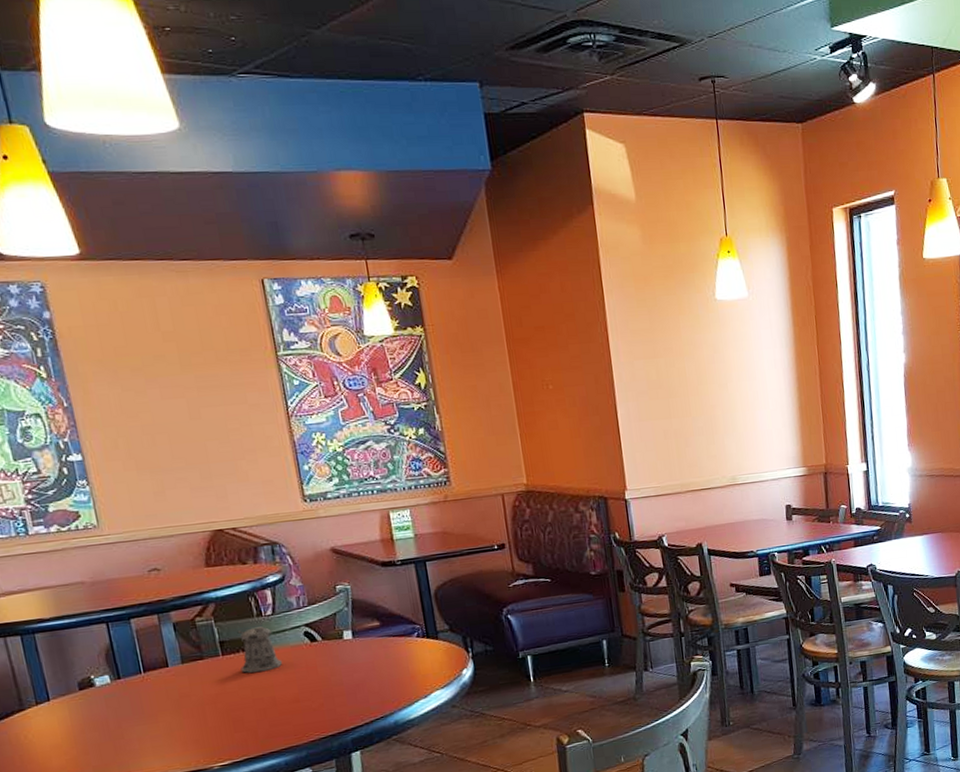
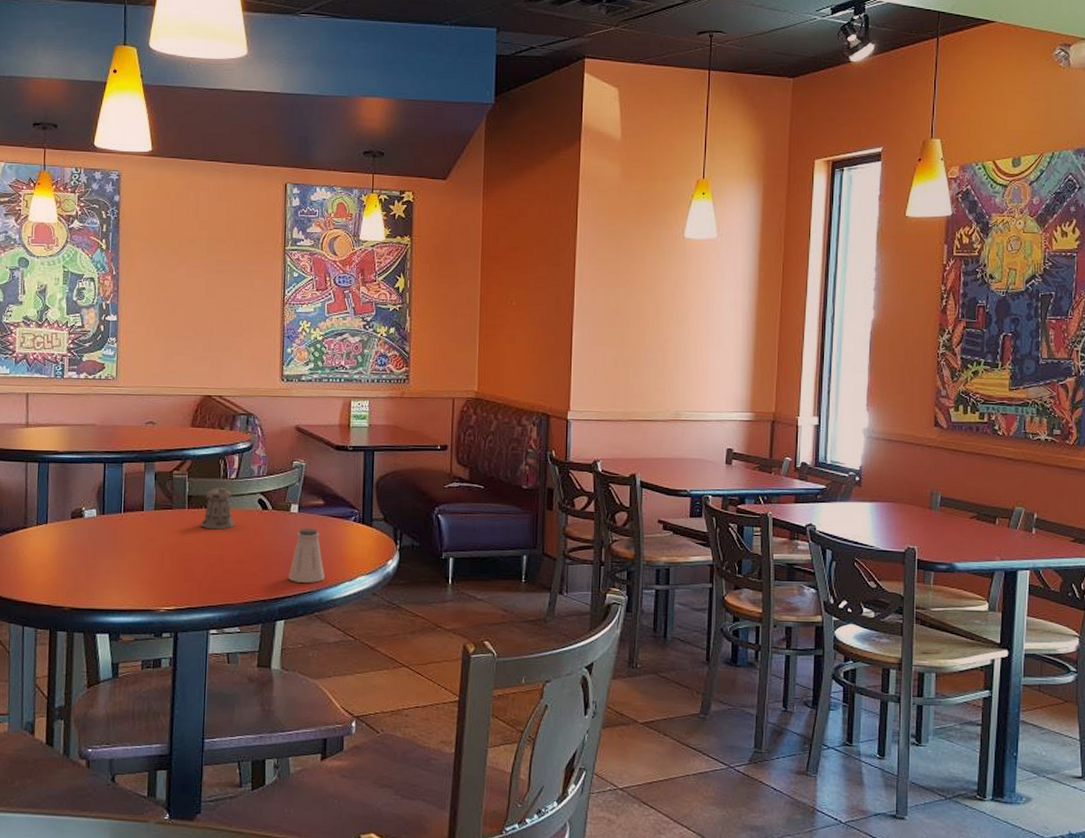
saltshaker: none [355,651,396,711] -> present [289,528,325,583]

